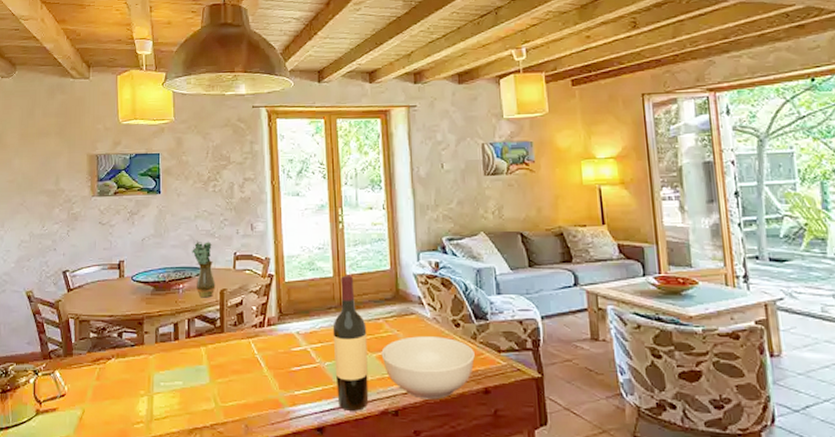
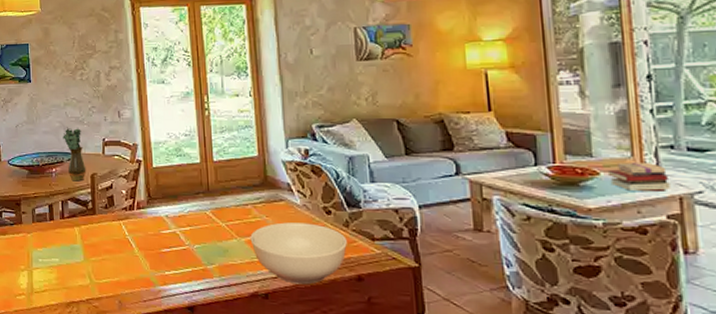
wine bottle: present [332,275,369,411] -> none [201,161,238,292]
books: none [704,273,757,299] -> present [607,163,671,191]

